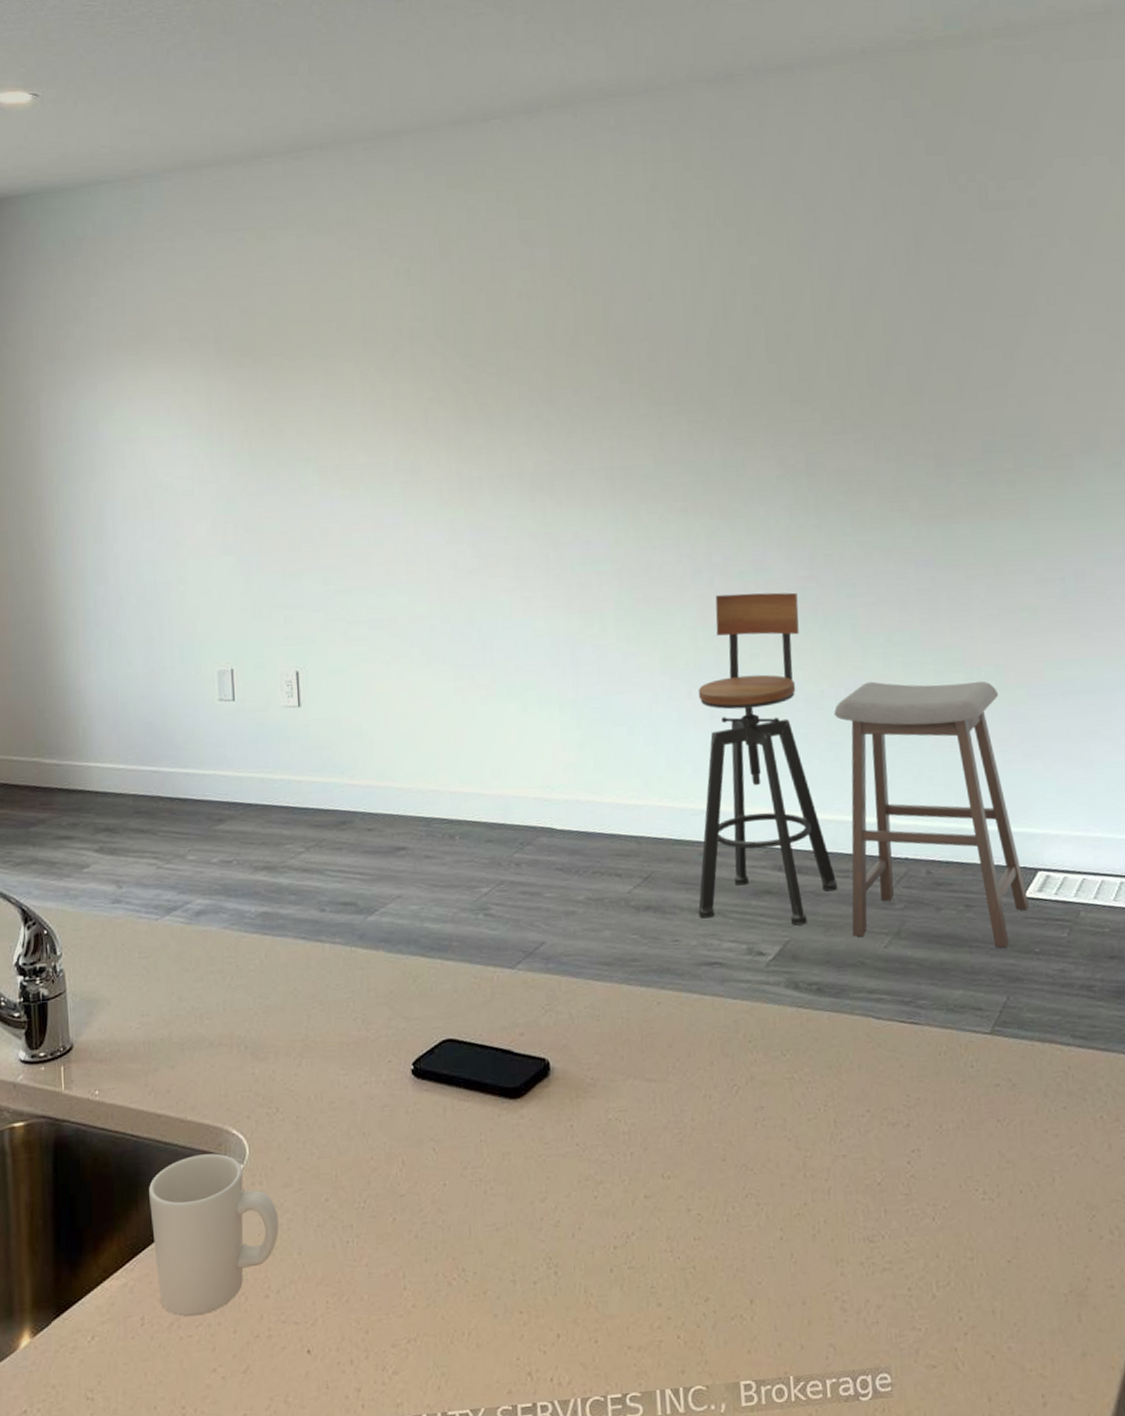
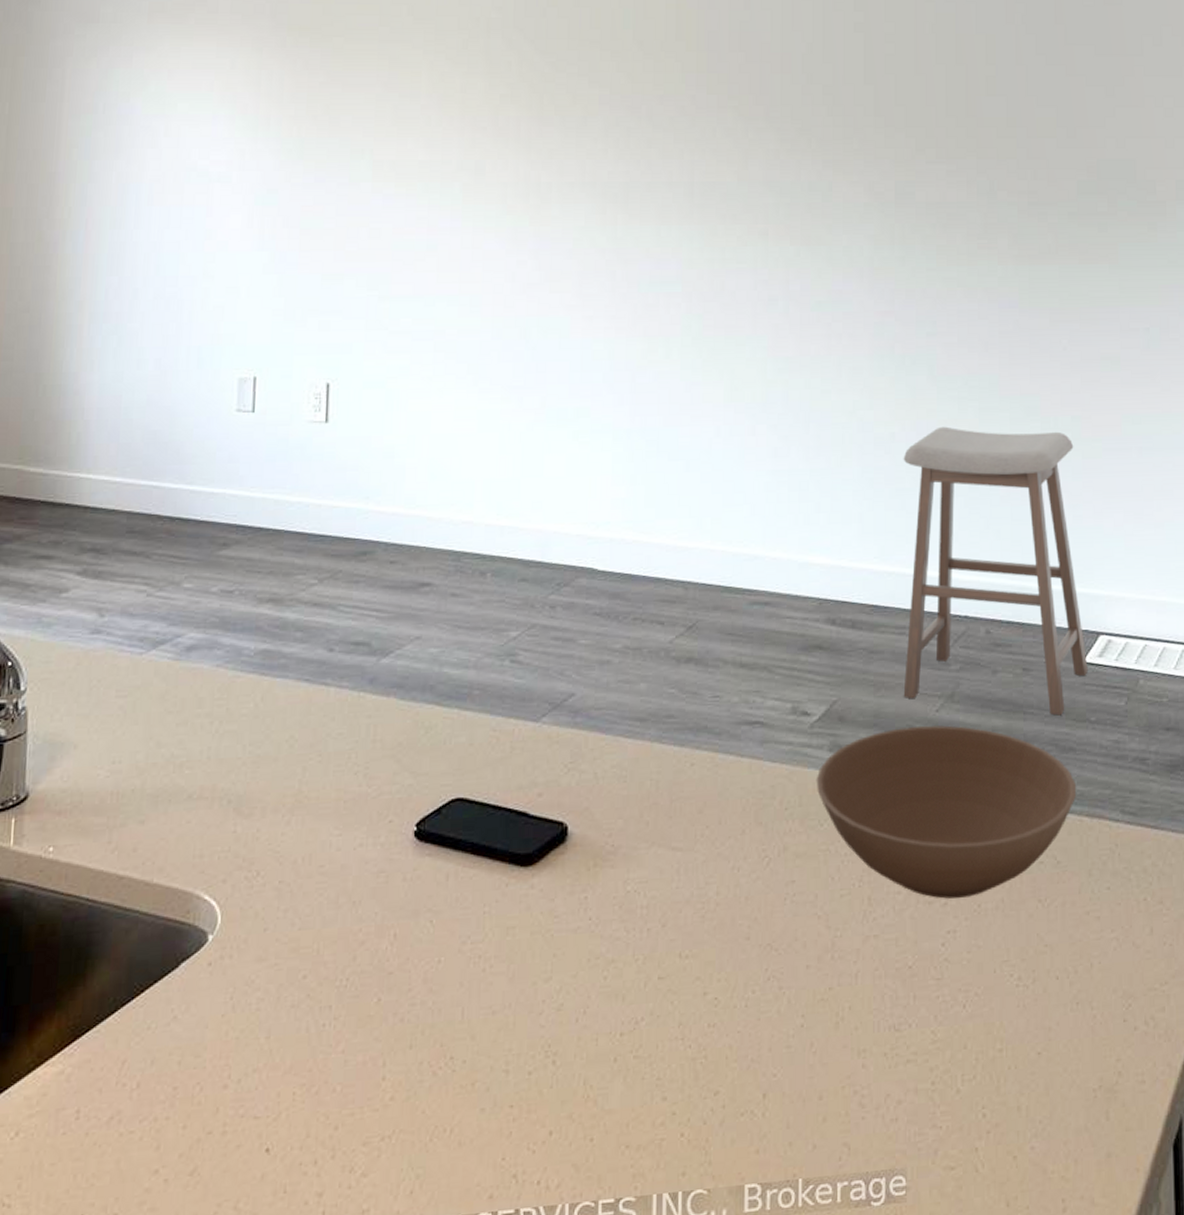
mug: present [149,1153,279,1317] -> none [99,922,248,1110]
bar stool: present [698,592,838,926] -> none [743,325,892,684]
bowl: none [775,960,1026,1121] -> present [816,725,1076,899]

